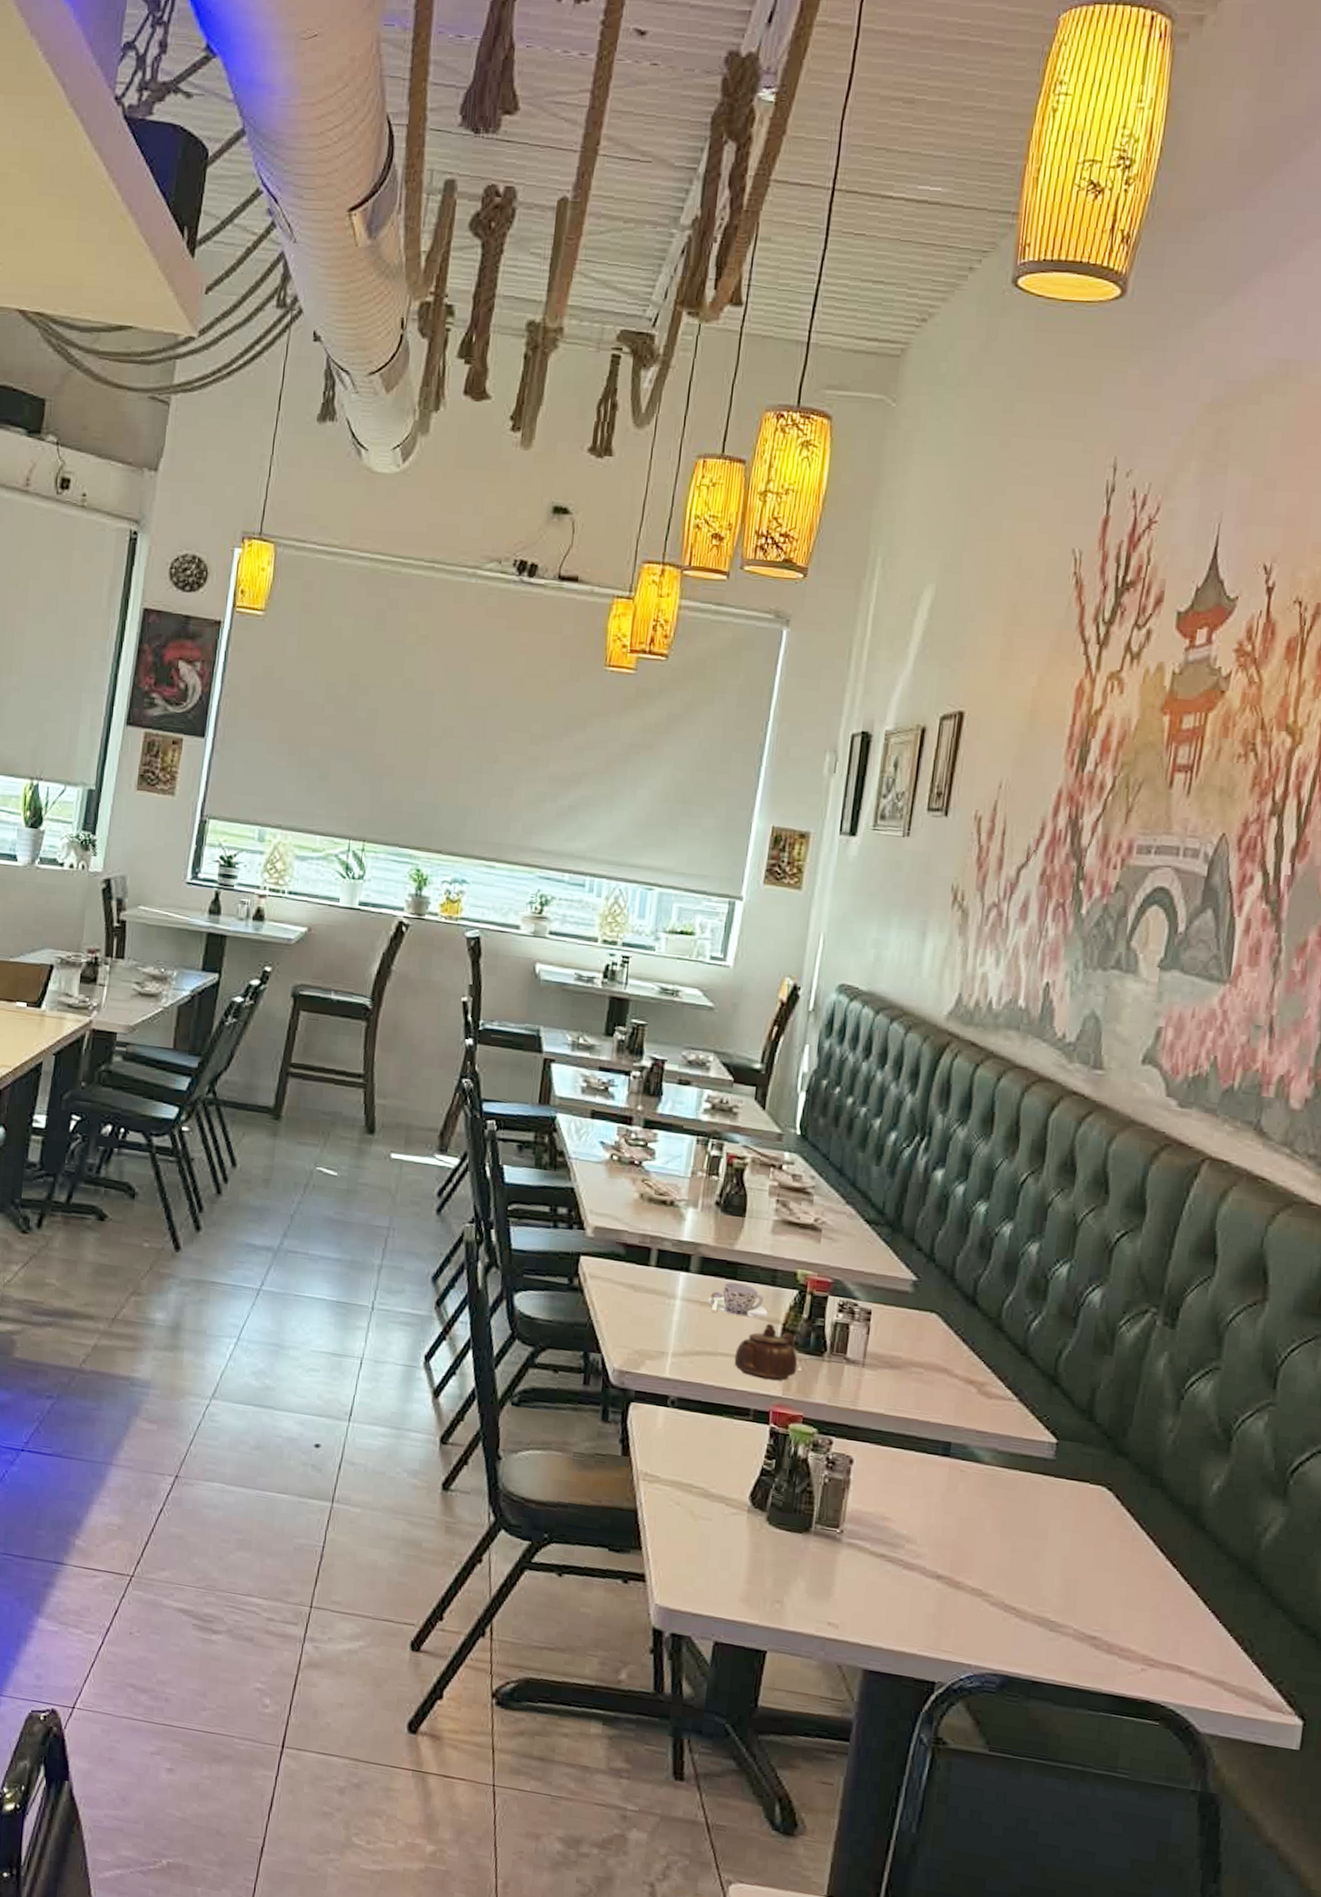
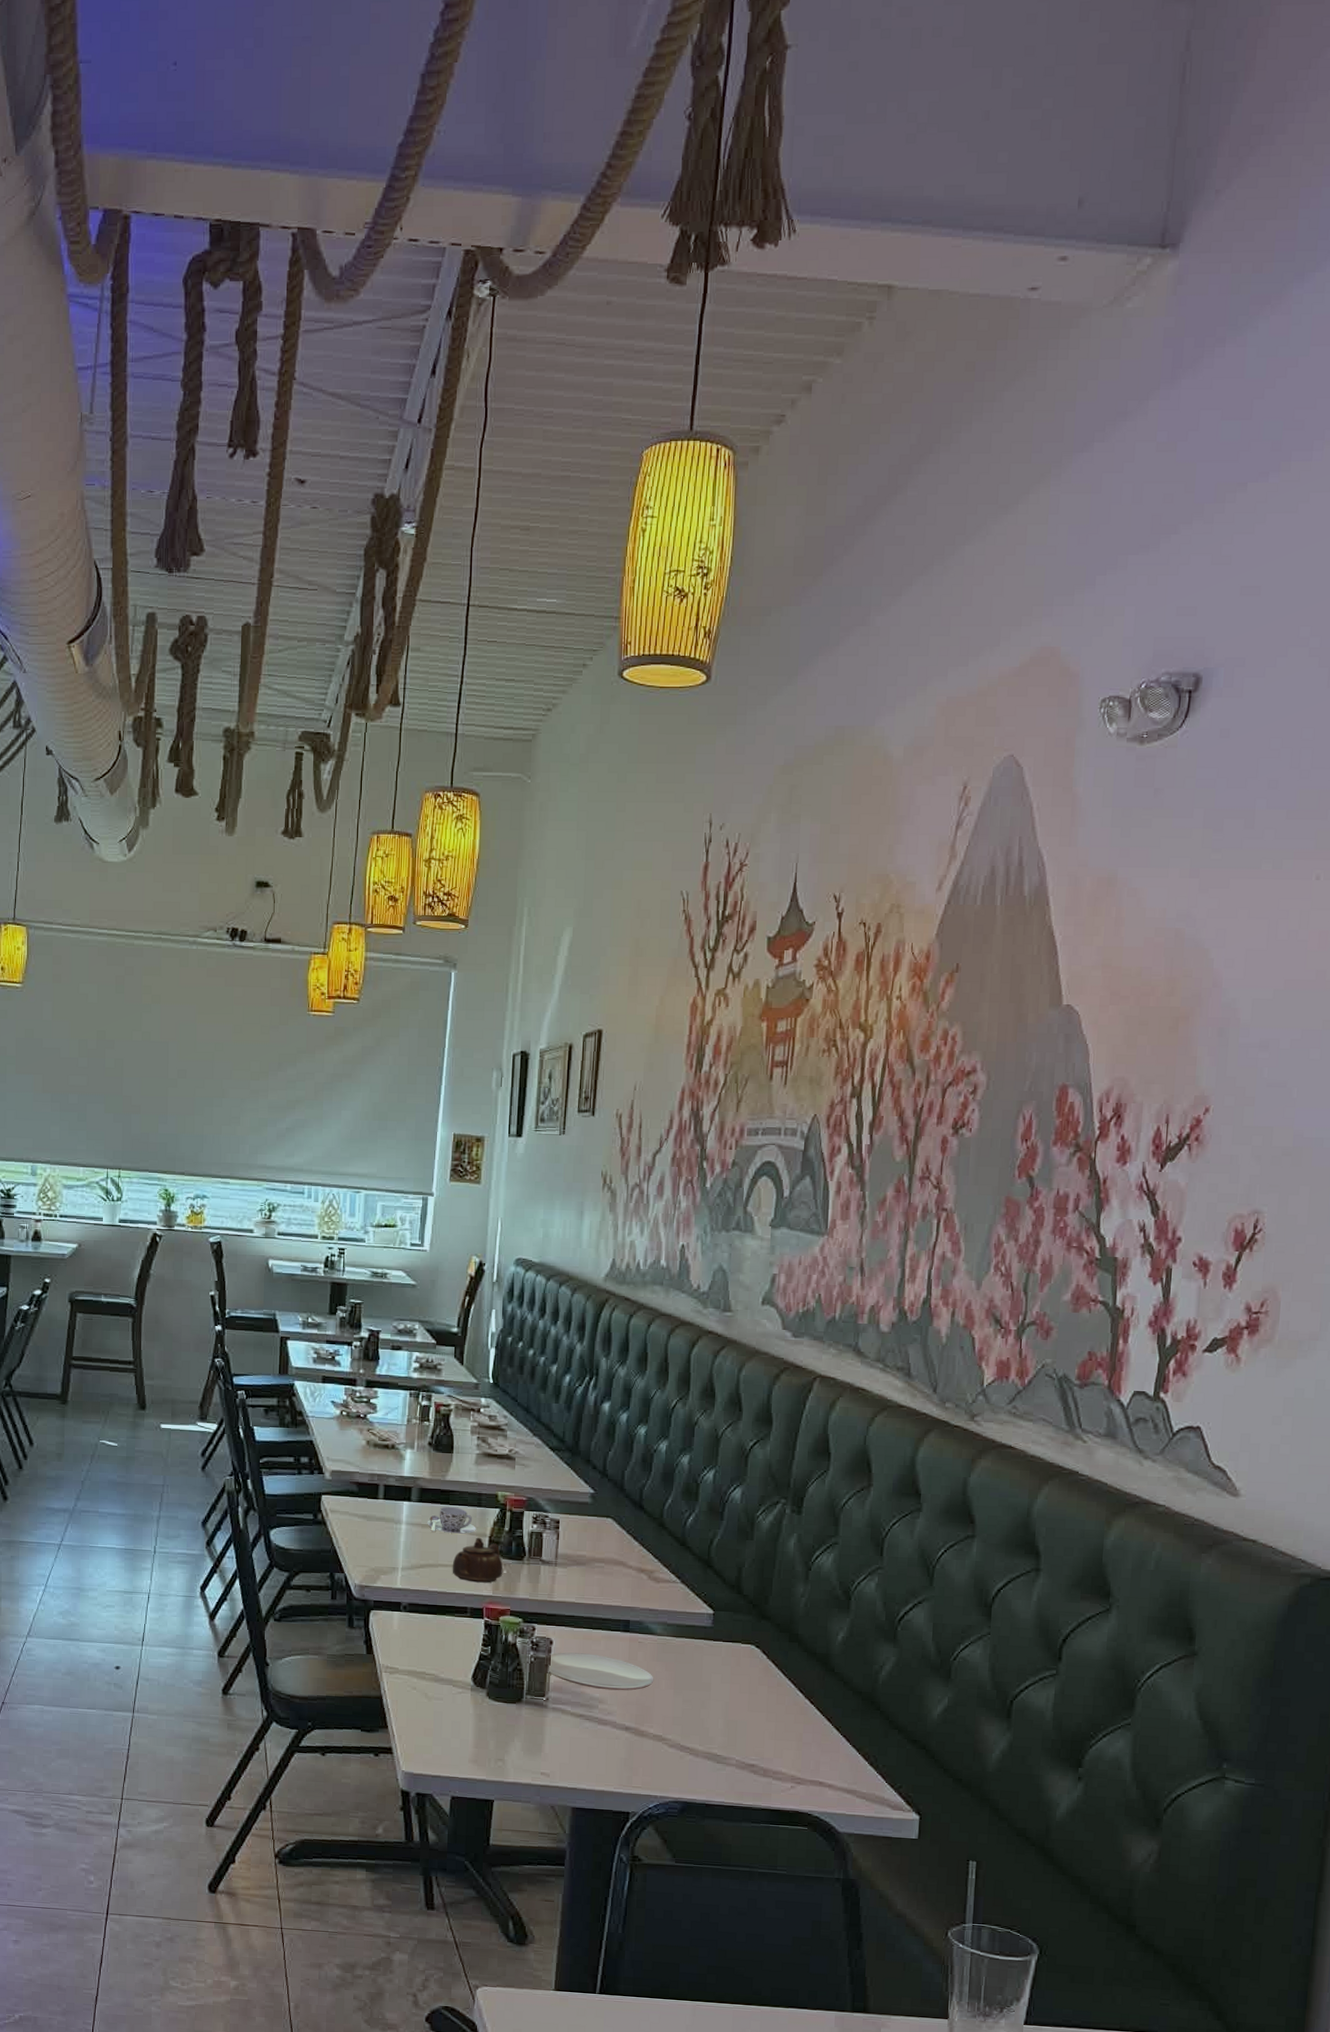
plate: none [843,1474,977,1531] -> present [547,1652,654,1691]

